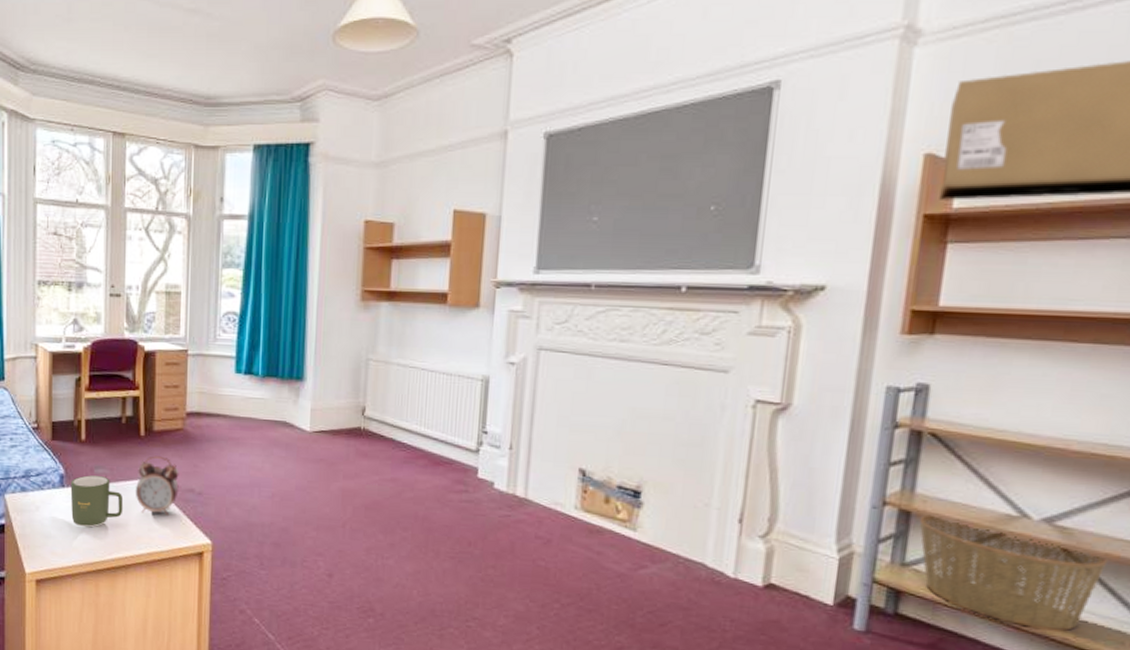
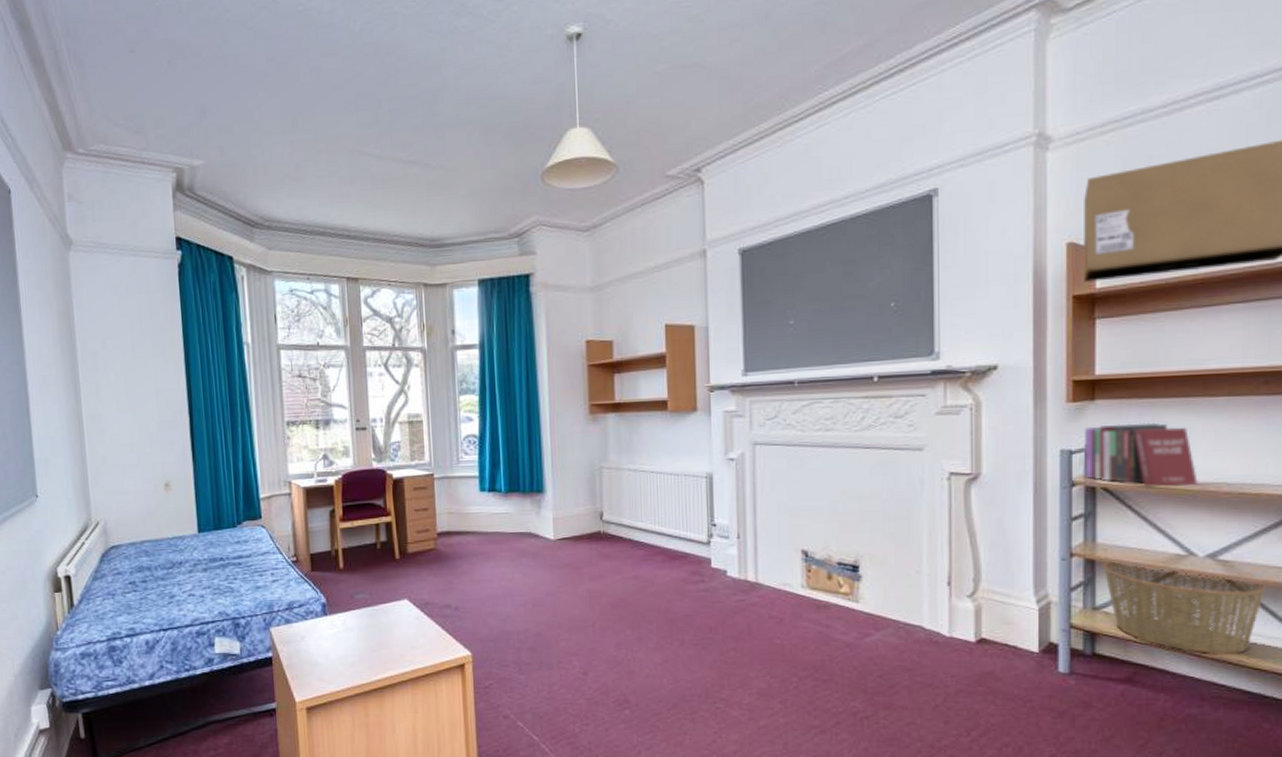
mug: present [70,475,124,528] -> none [332,601,385,652]
alarm clock: present [135,455,179,515] -> none [394,576,436,633]
books: none [911,363,1044,440] -> present [1085,422,1198,487]

